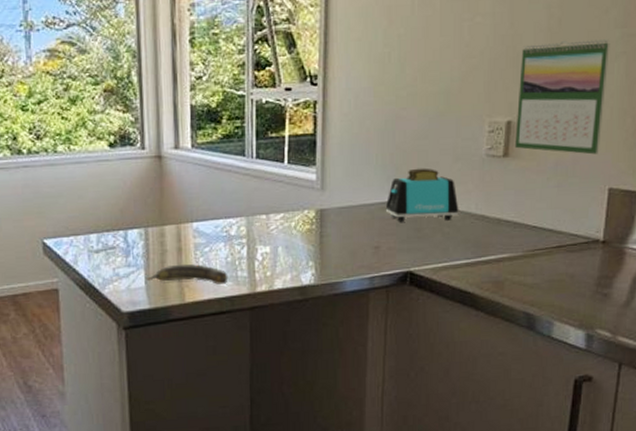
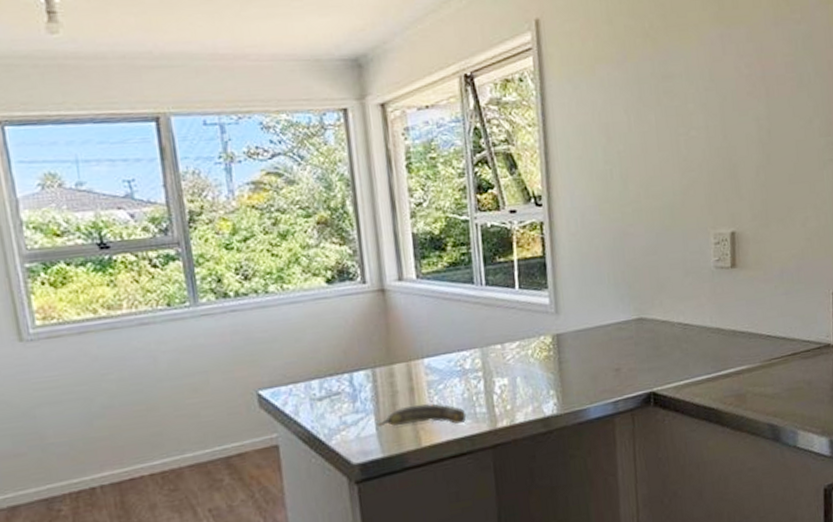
toaster: present [385,168,459,222] -> none [622,284,695,341]
calendar: present [515,39,610,155] -> none [737,148,820,260]

